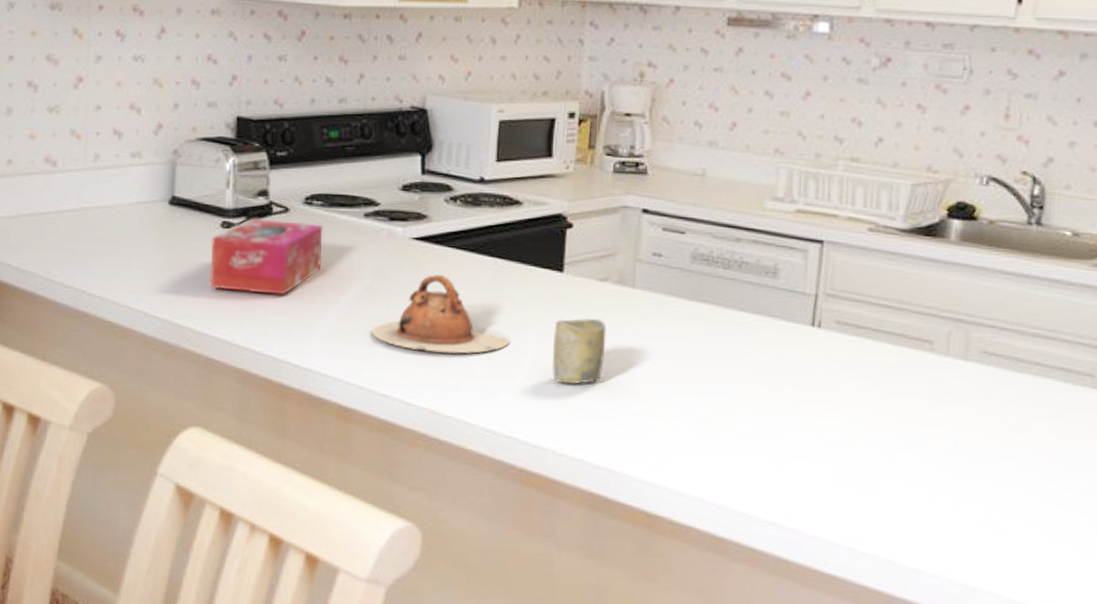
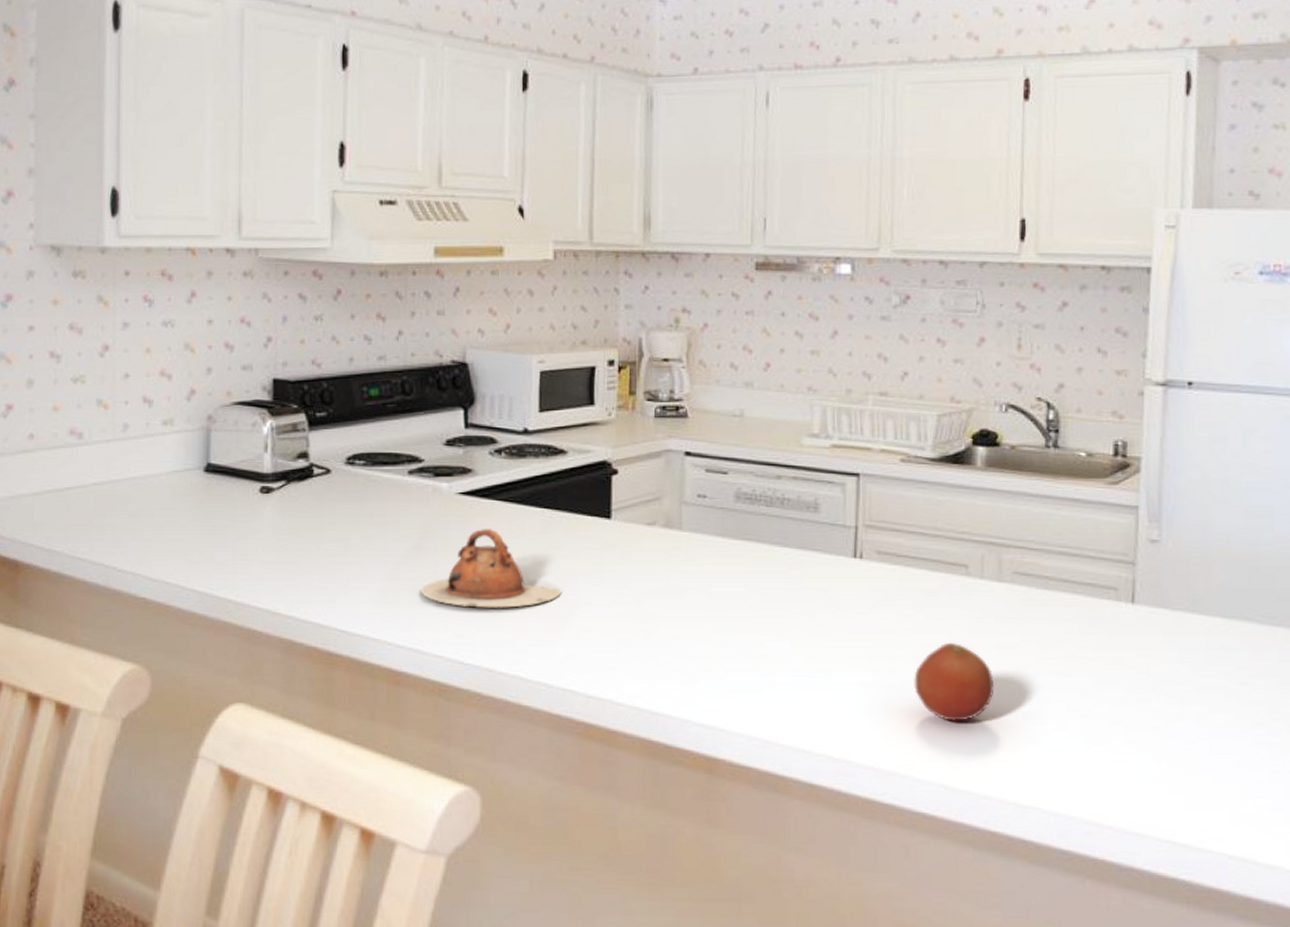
tissue box: present [209,218,323,295] -> none [249,481,367,559]
cup: present [552,317,607,385] -> none [605,563,657,632]
fruit: none [866,418,952,499] -> present [914,642,995,722]

